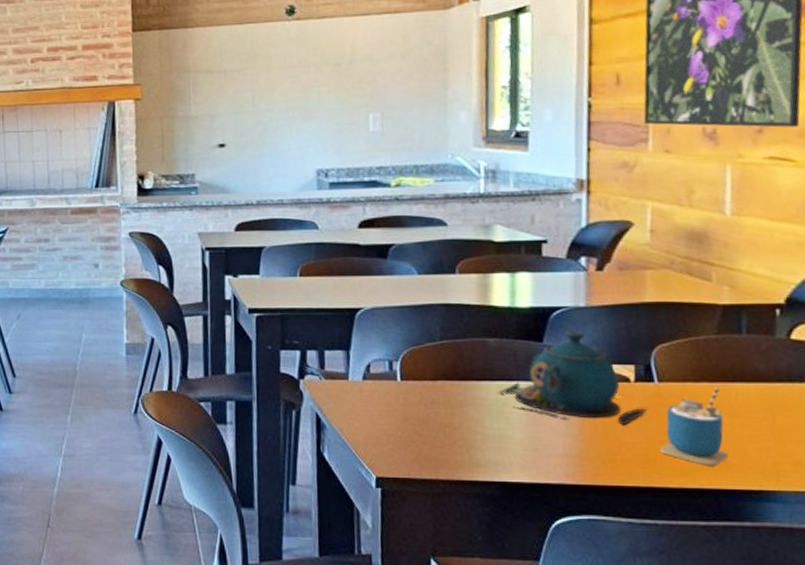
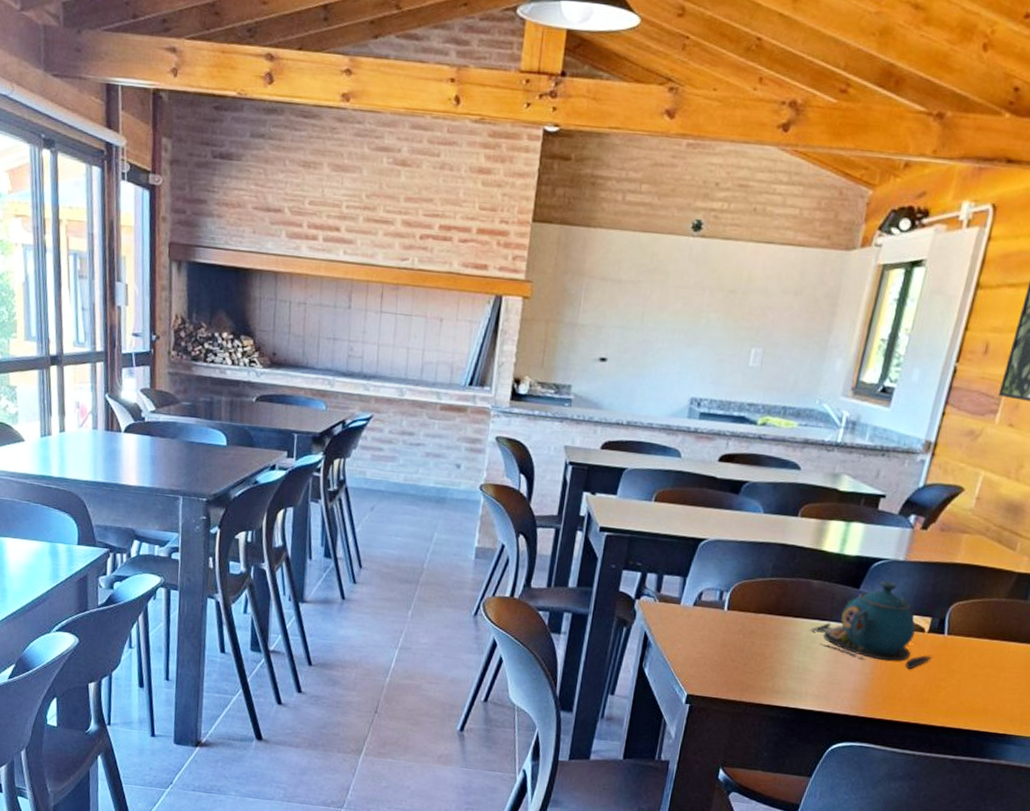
cup: present [659,386,729,466] -> none [933,643,997,711]

